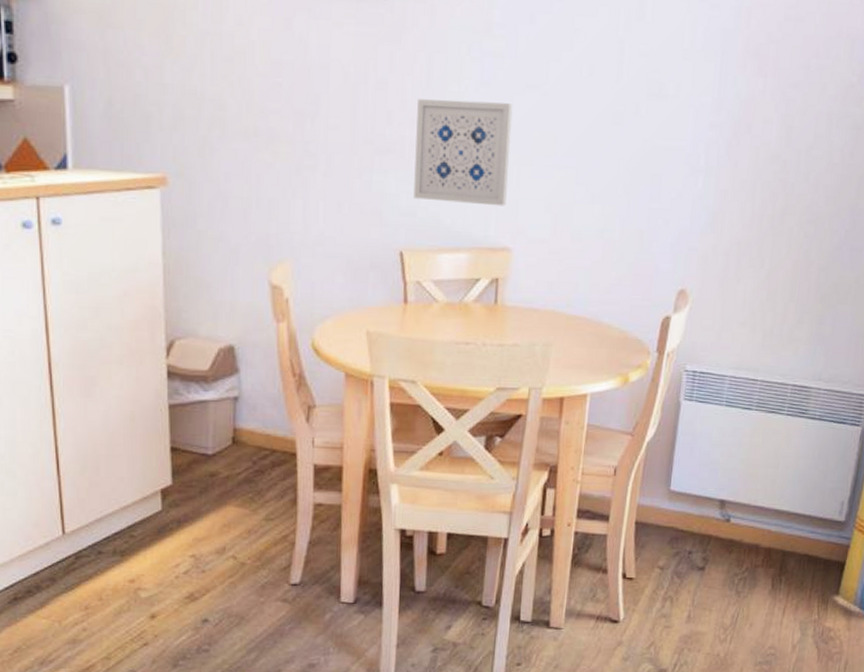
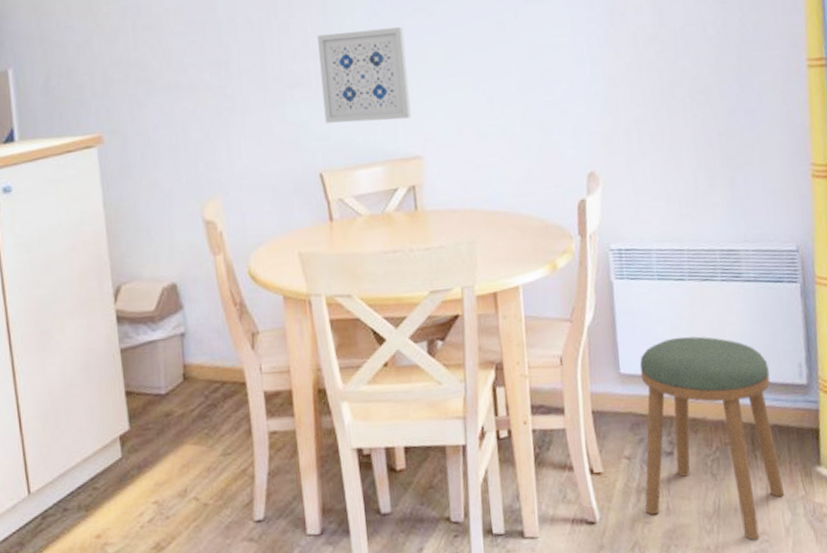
stool: none [668,463,813,652] -> present [639,336,785,540]

